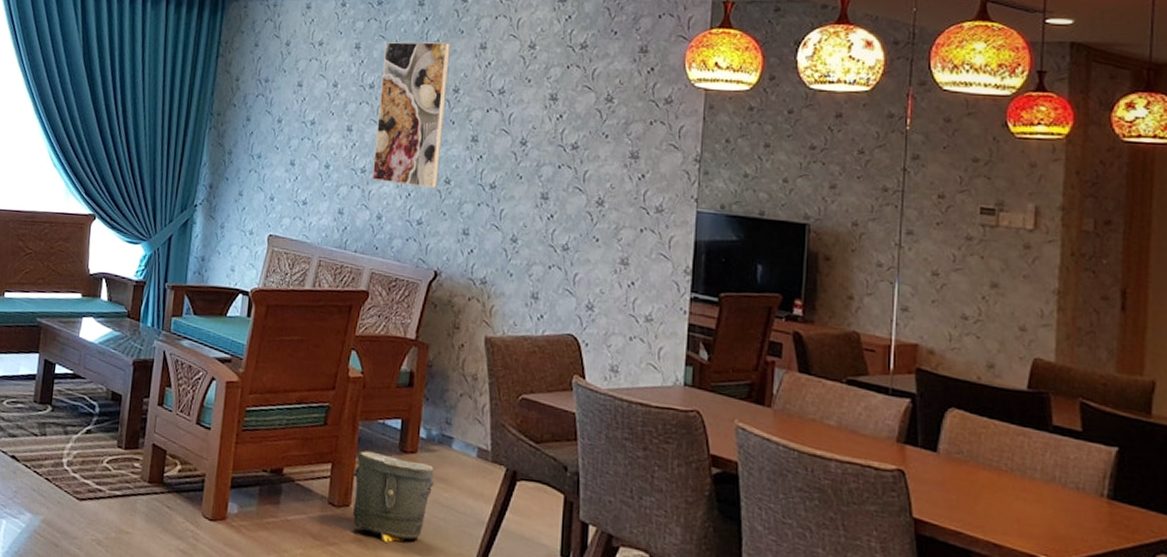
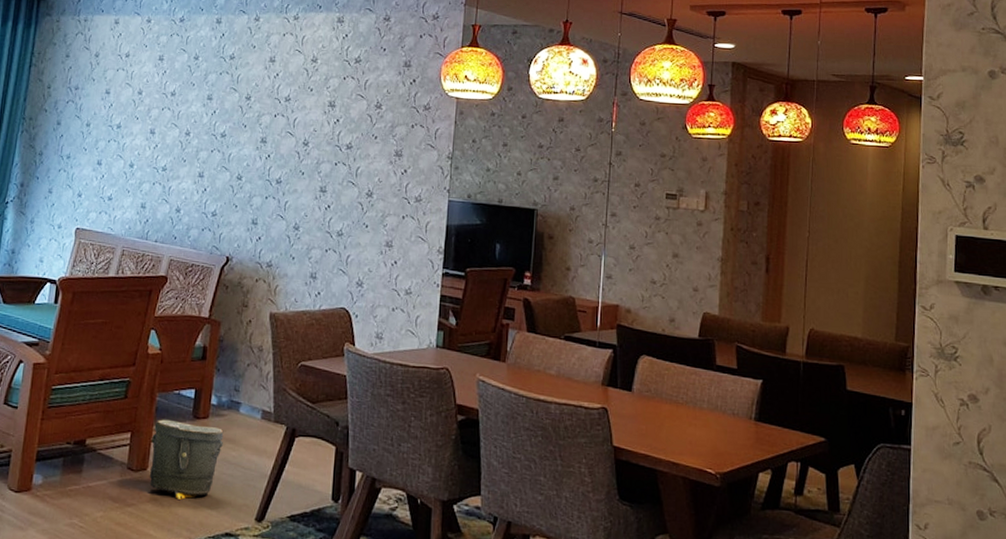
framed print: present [372,41,450,188] -> none [172,54,244,184]

